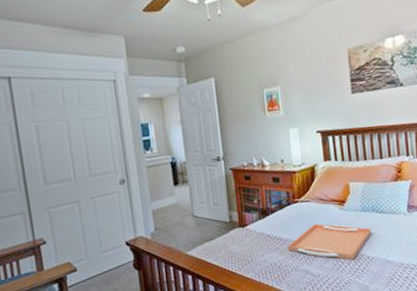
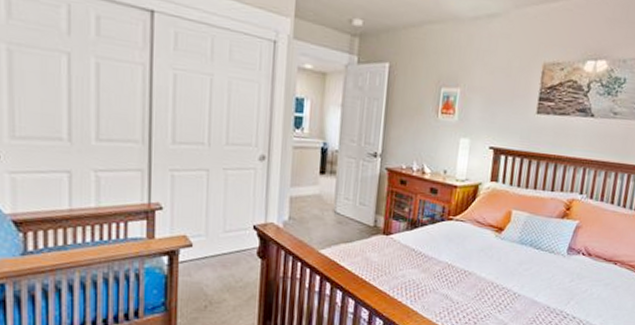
serving tray: present [288,223,372,260] -> none [431,247,525,292]

